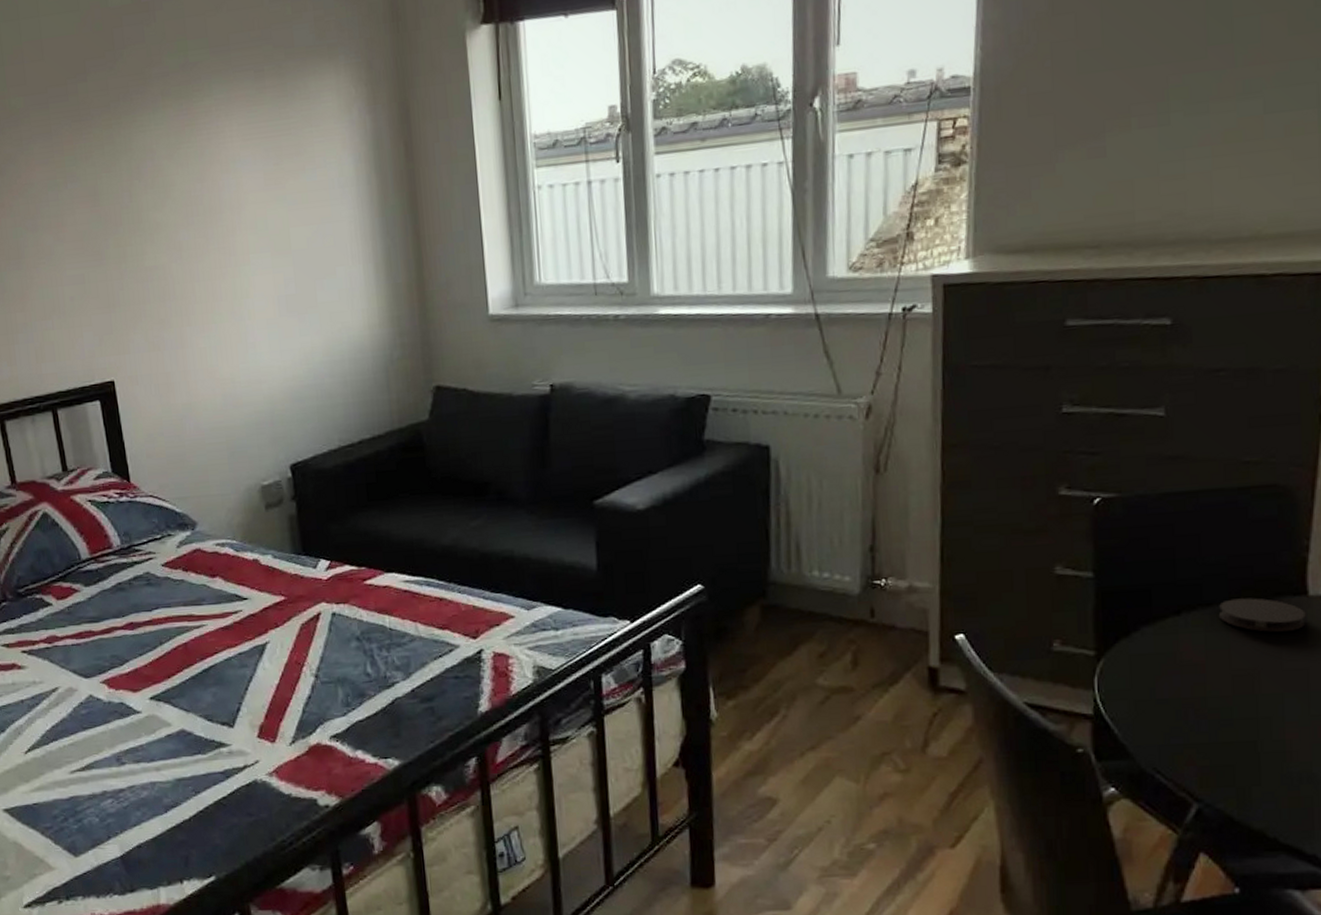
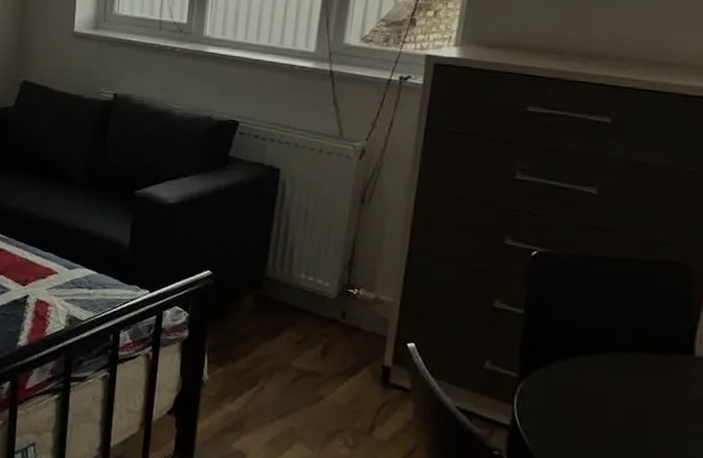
coaster: present [1218,598,1306,632] -> none [620,349,691,383]

